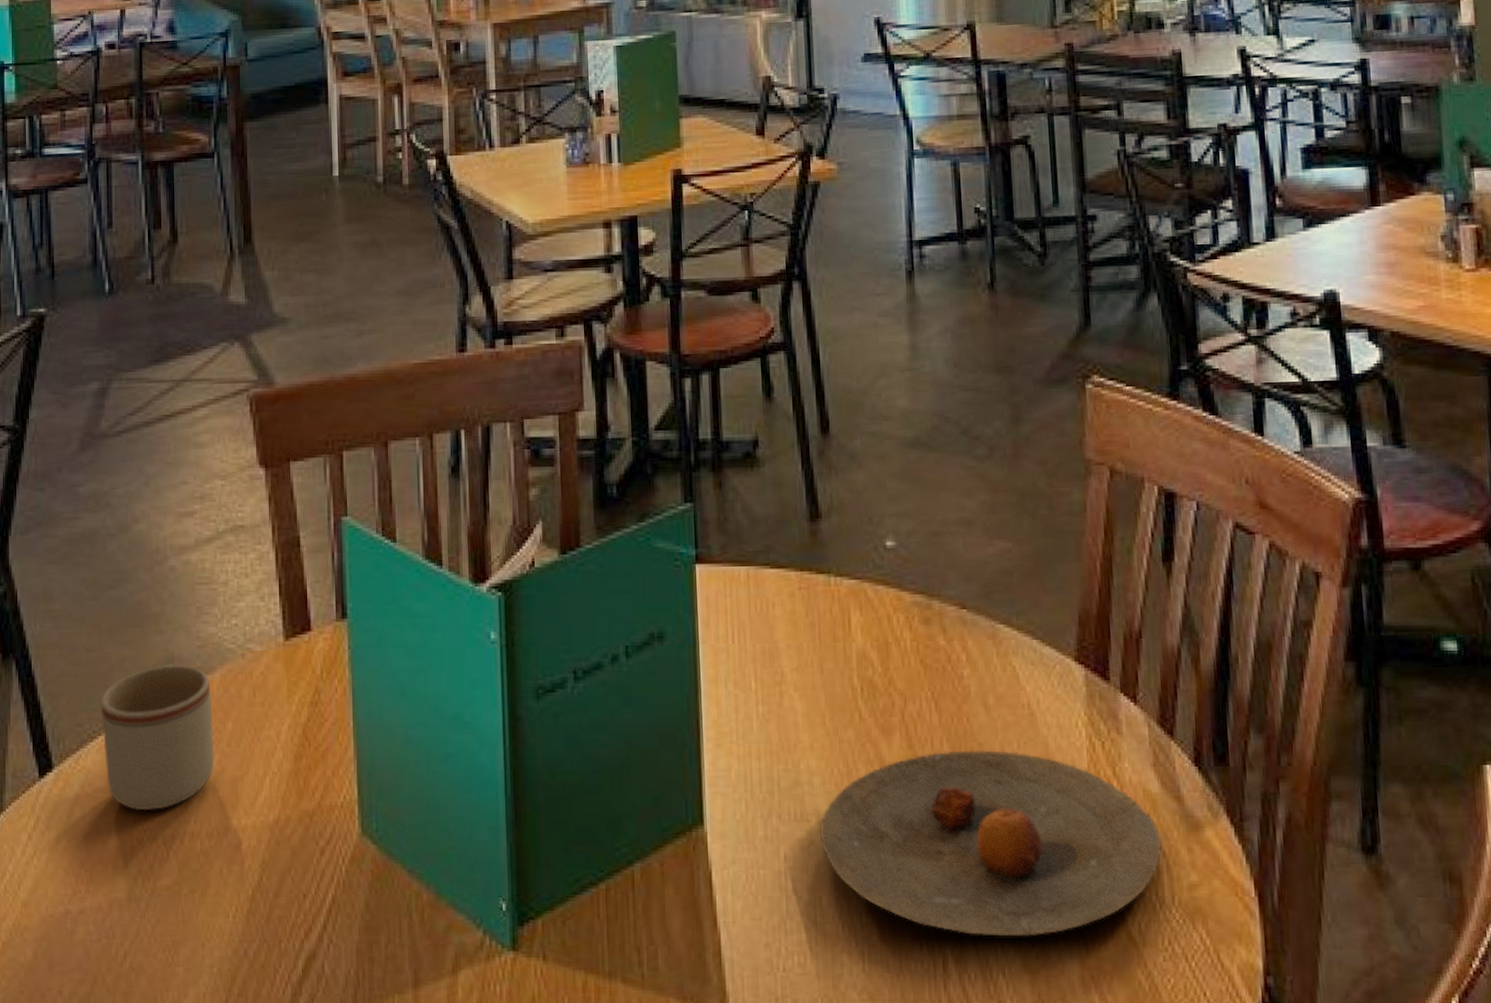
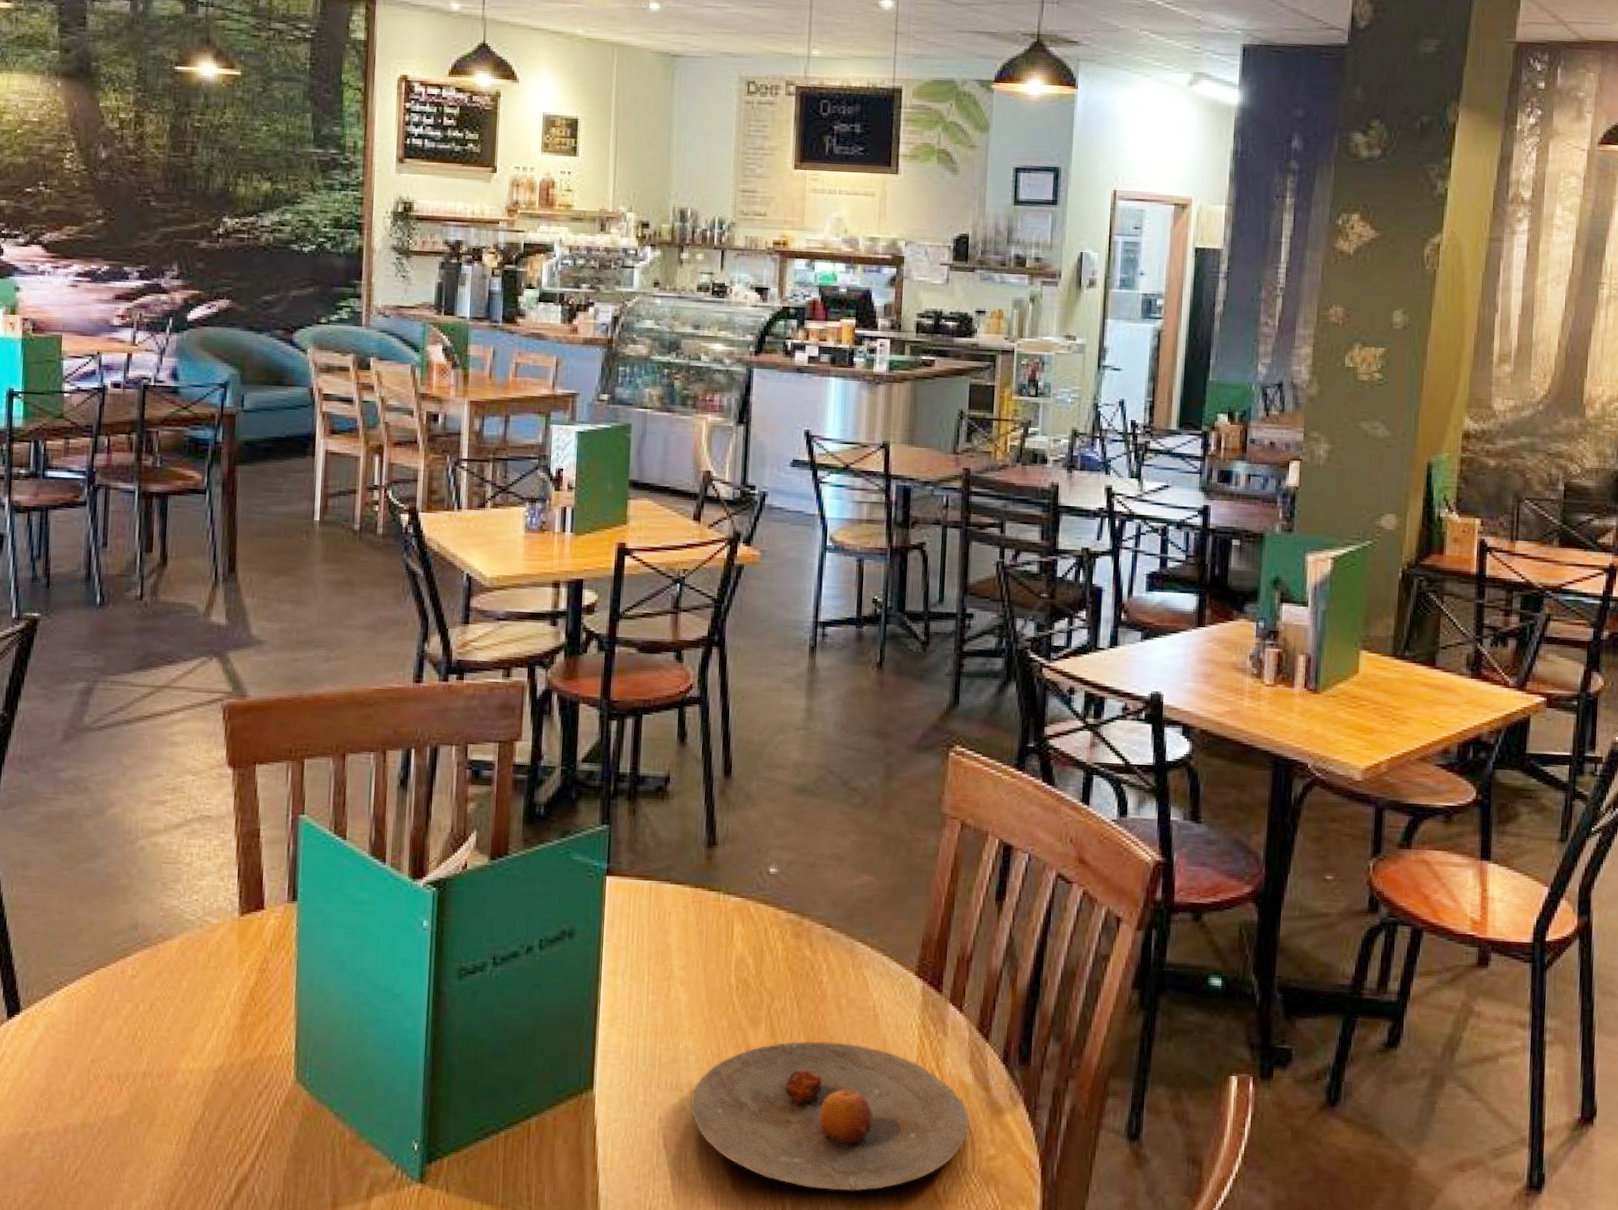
mug: present [101,664,215,811] -> none [68,929,171,1052]

